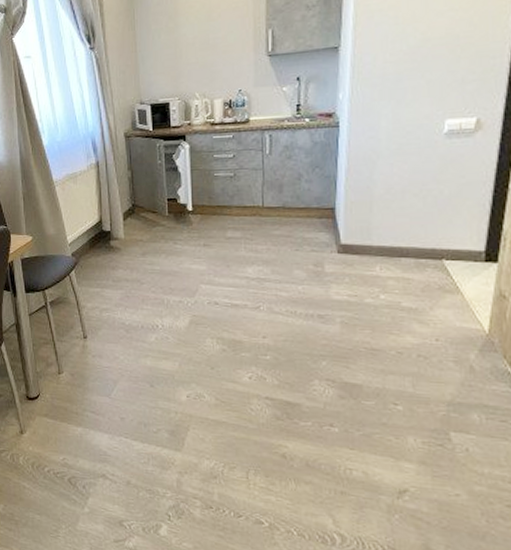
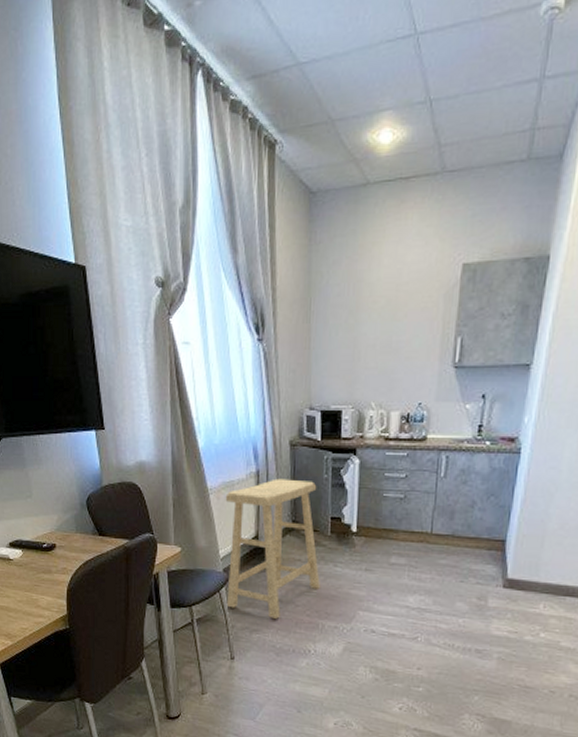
stool: none [69,167,162,297] -> present [225,478,320,619]

